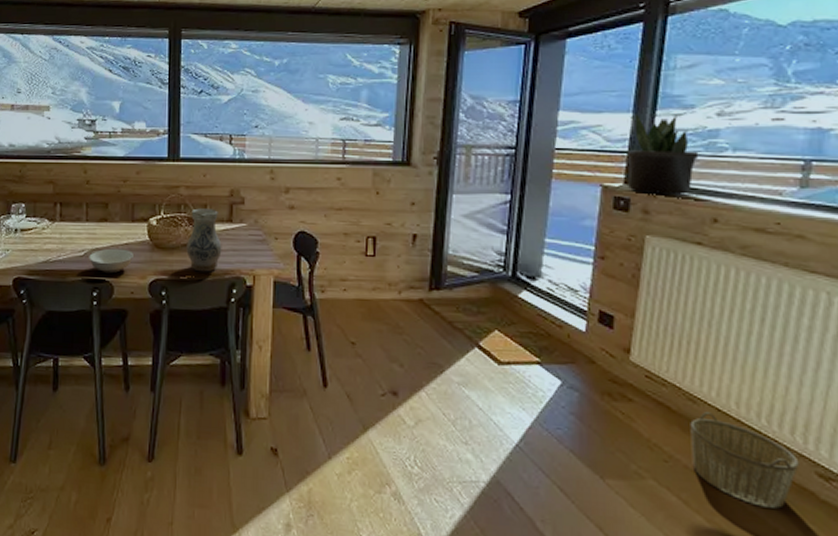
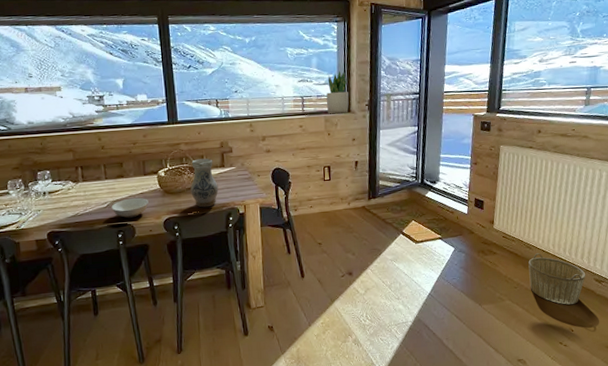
planter: none [376,109,411,167] -> present [326,70,349,115]
planter: present [627,114,699,196] -> none [488,63,530,118]

